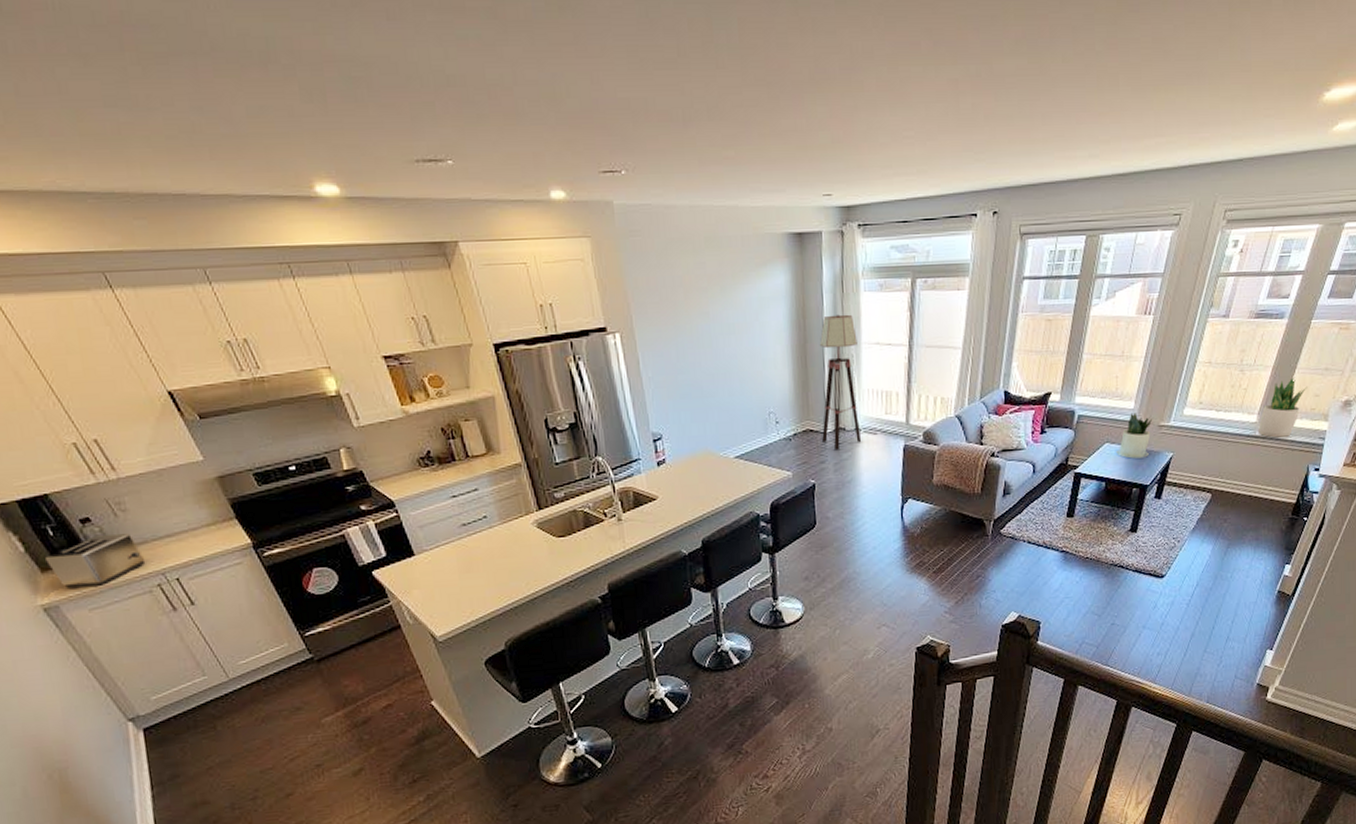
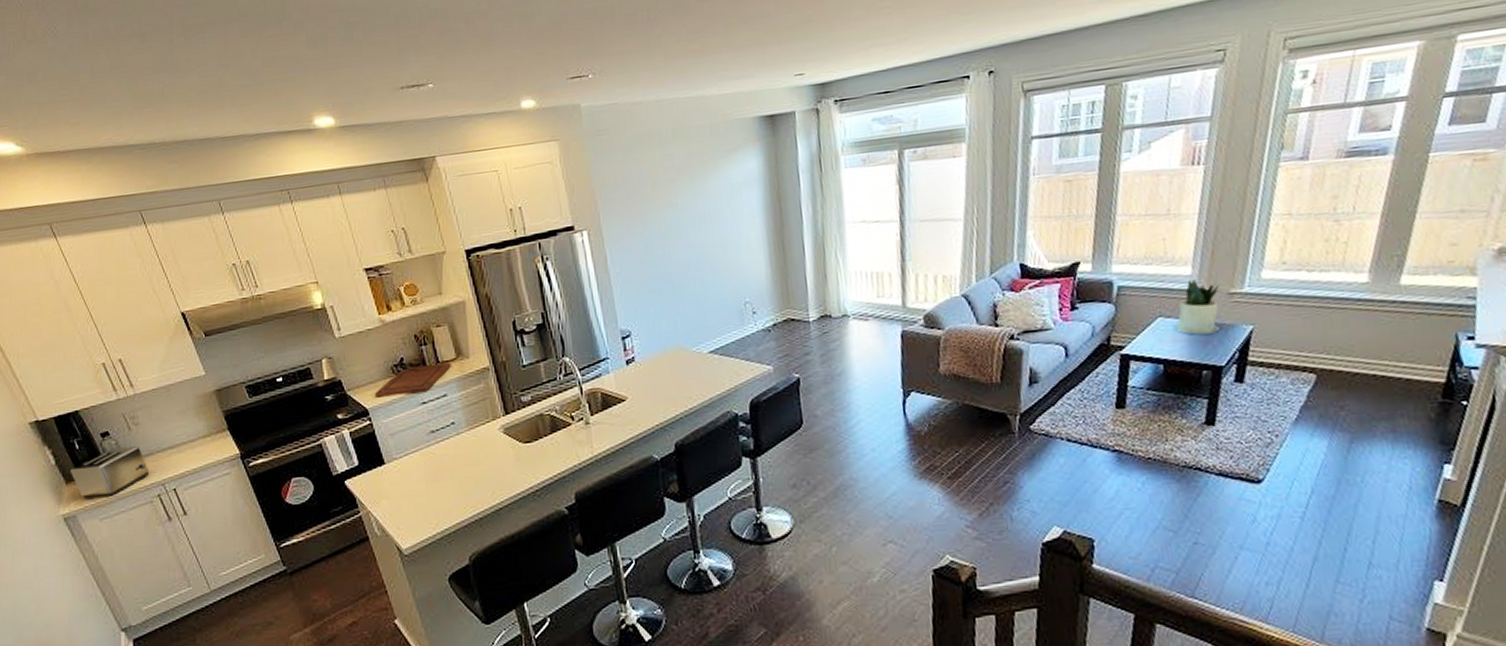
cutting board: none [400,456,482,490] -> present [374,362,451,398]
floor lamp: present [819,314,861,451] -> none [797,193,850,341]
planter: present [1258,377,1307,438] -> none [1372,223,1438,301]

